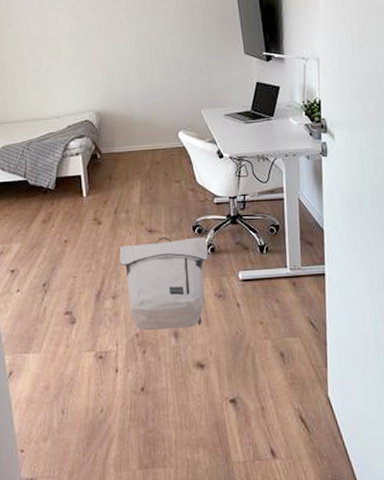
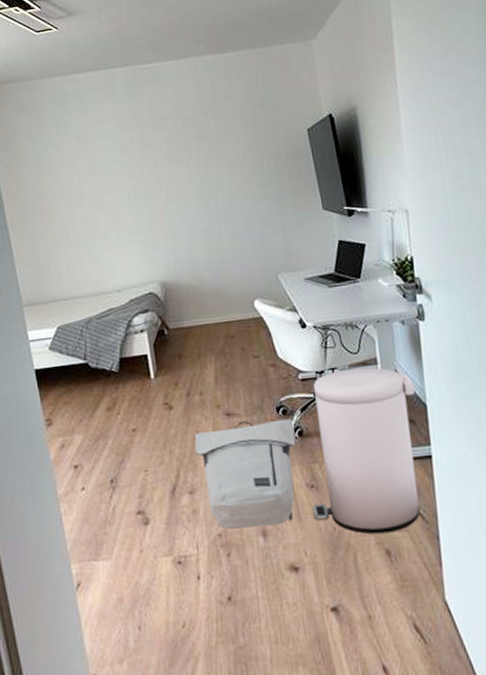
pedal bin: none [218,195,314,339] -> present [312,367,421,534]

